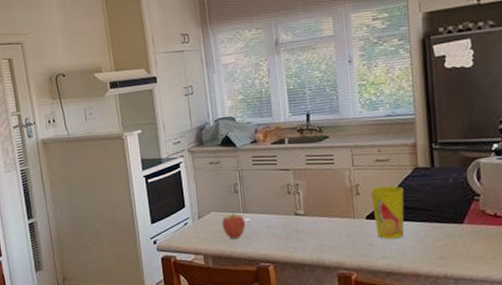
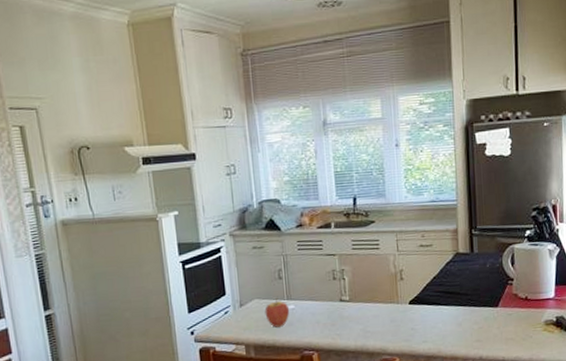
cup: present [371,185,405,239] -> none [414,271,445,324]

